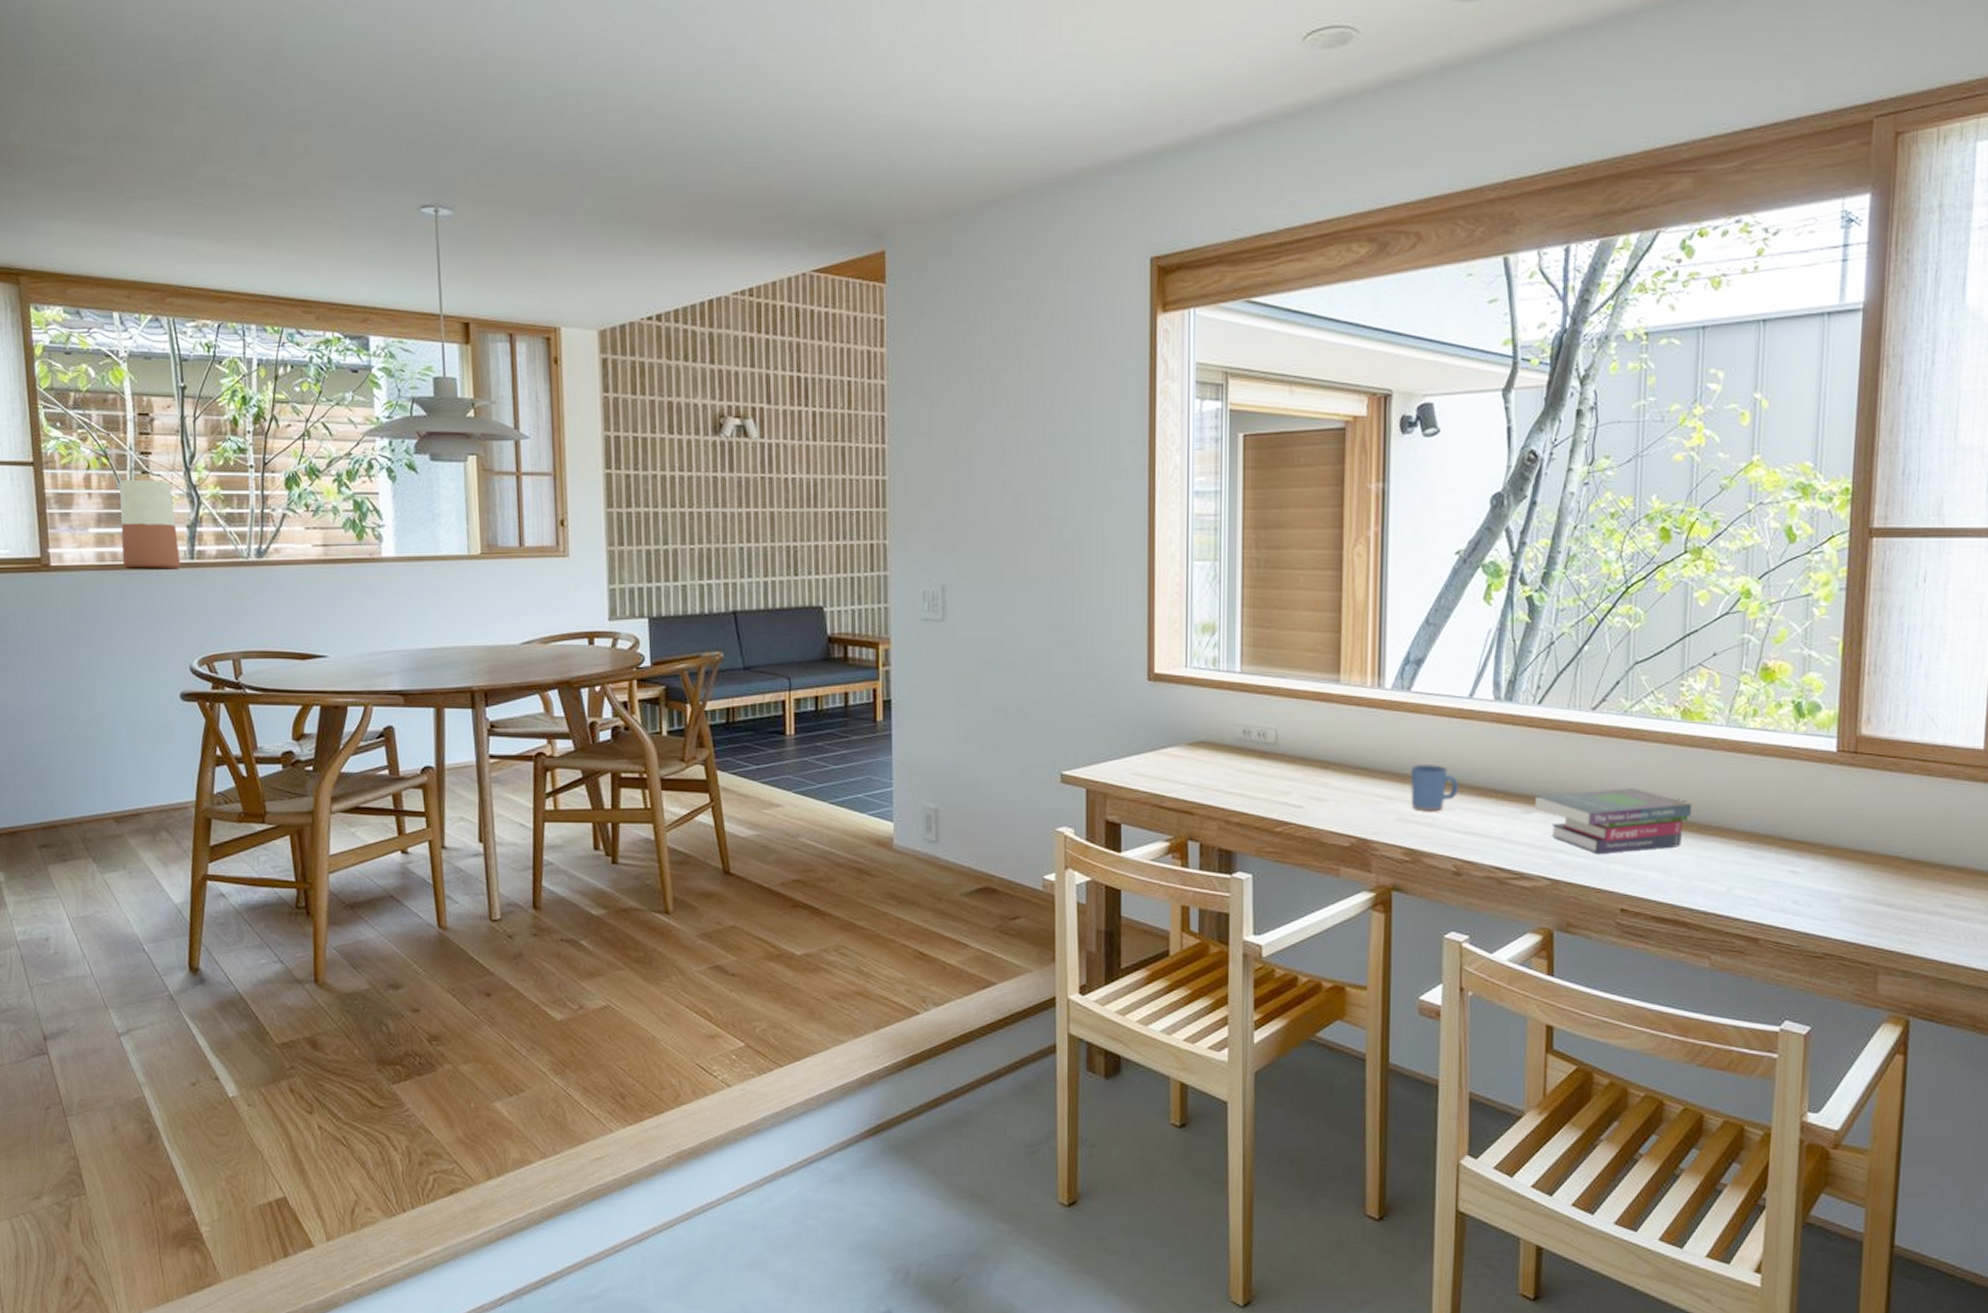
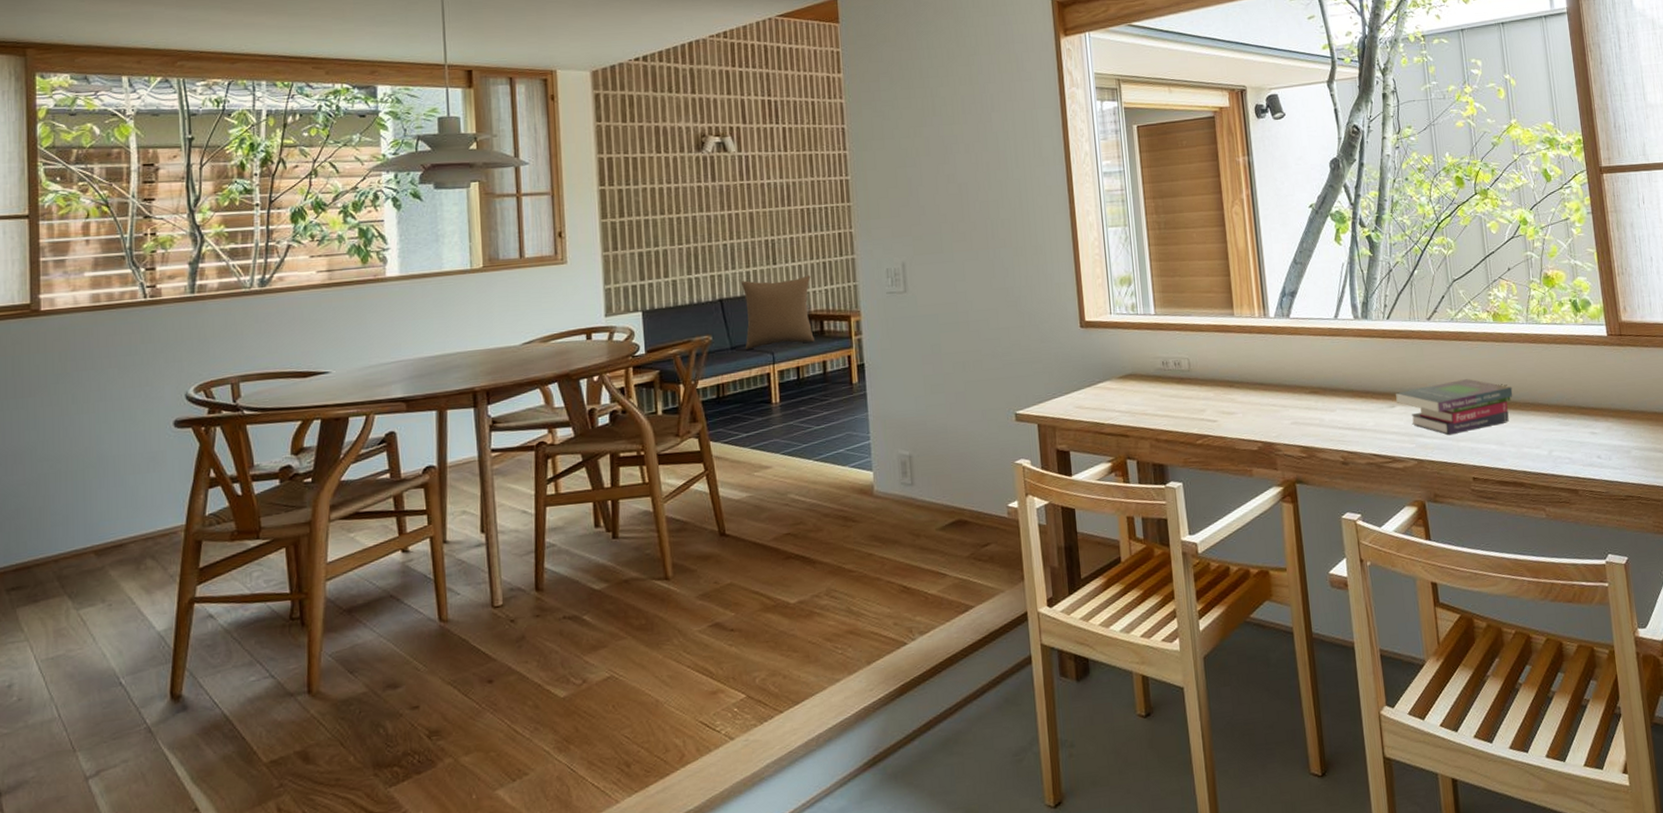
vase: present [119,479,181,570] -> none [118,223,181,308]
pillow: none [758,591,838,672] -> present [741,275,816,350]
mug: present [1410,765,1460,810] -> none [1298,375,1337,414]

